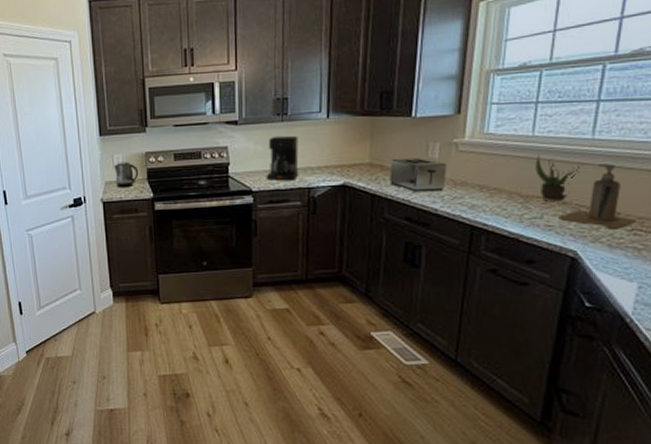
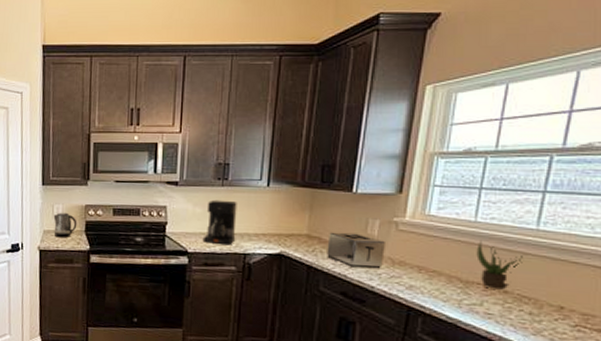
soap dispenser: present [558,163,637,229] -> none [499,255,581,324]

